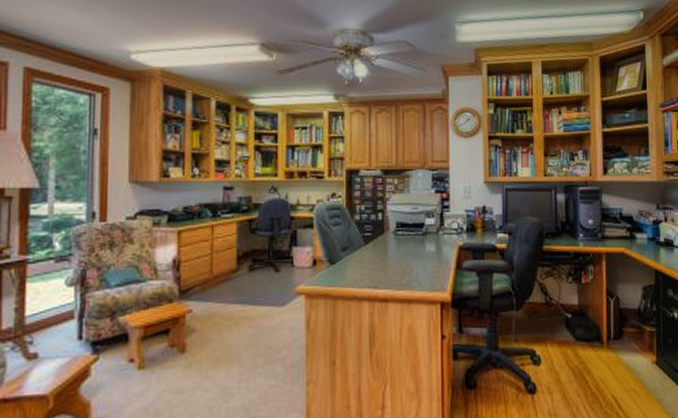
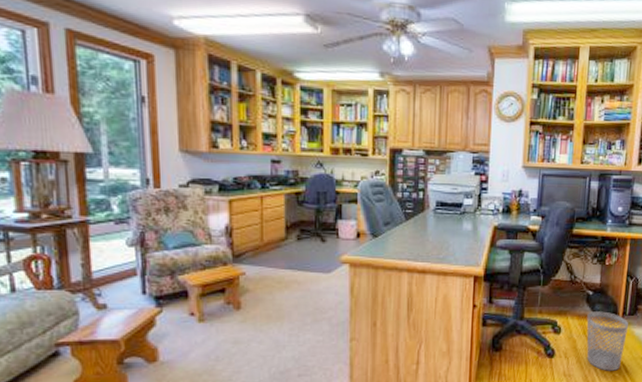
wastebasket: none [568,336,616,408] -> present [587,311,629,371]

